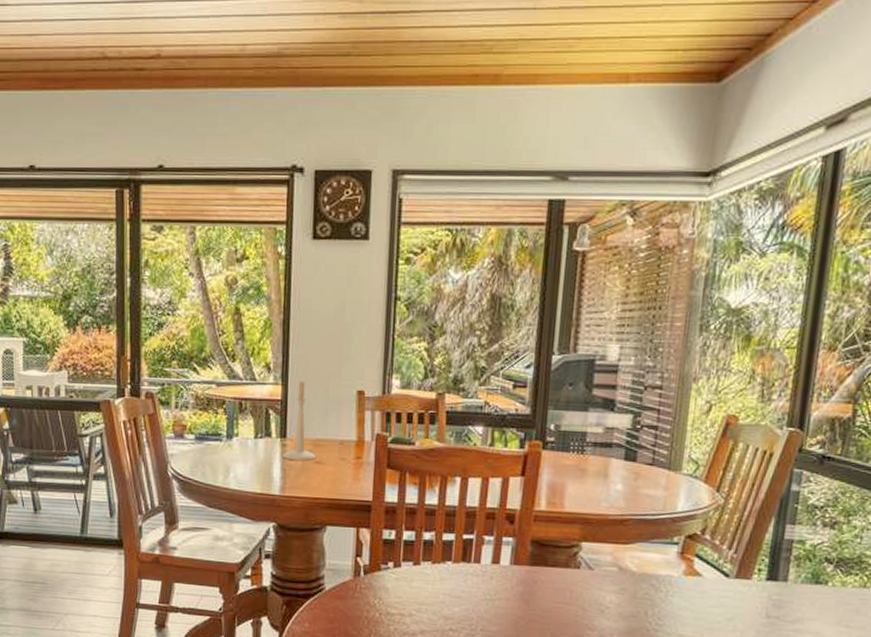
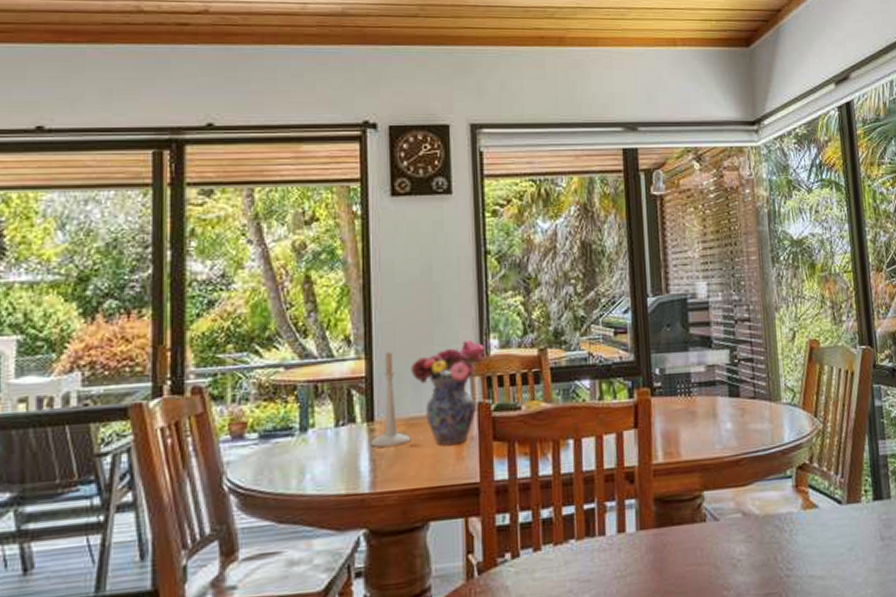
flower arrangement: none [319,377,388,468] -> present [410,339,486,446]

